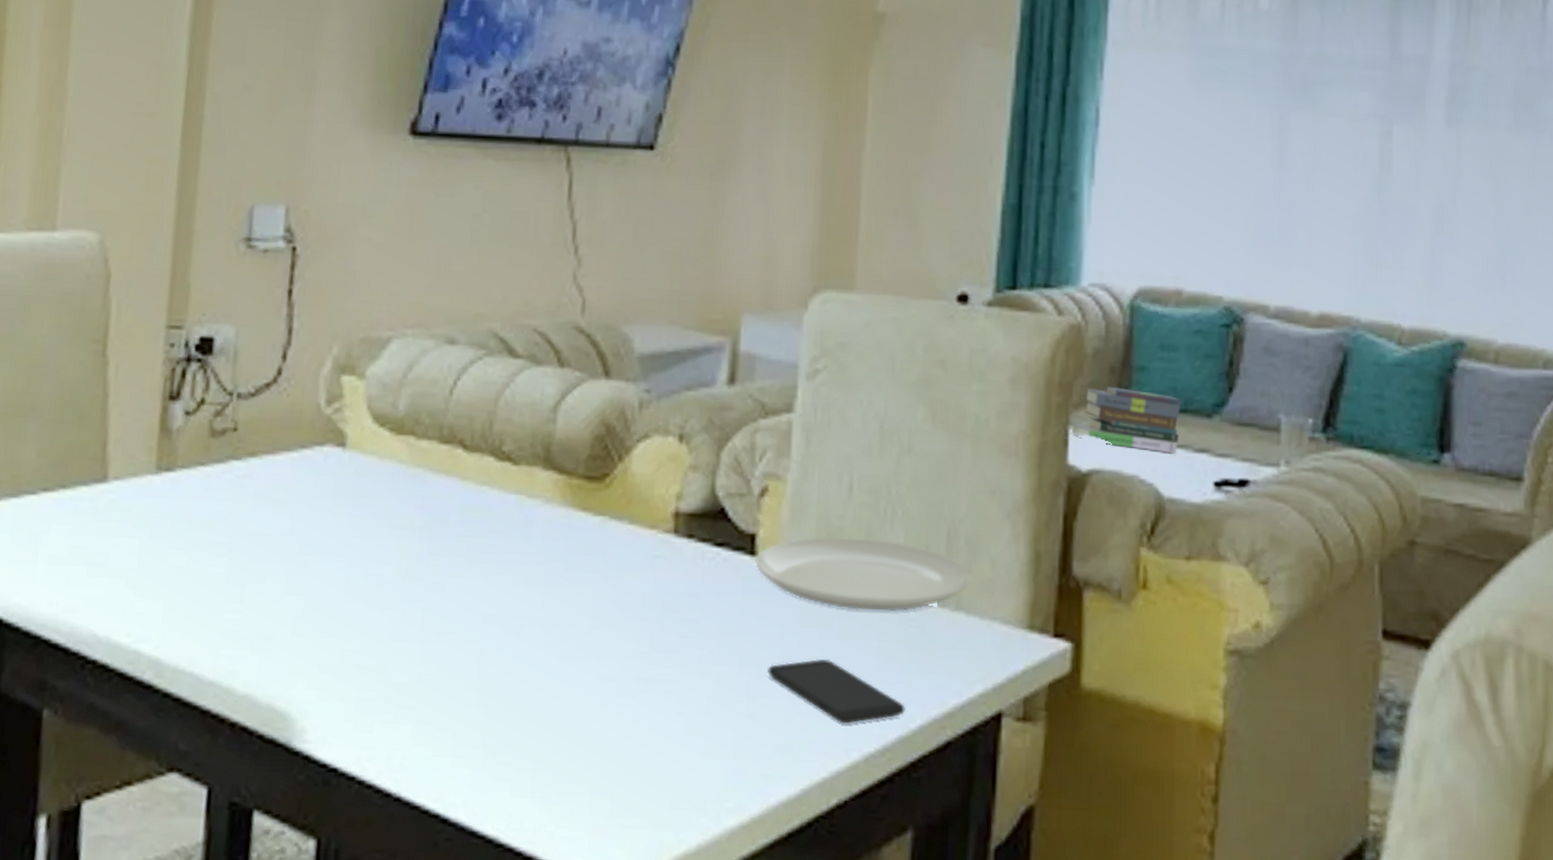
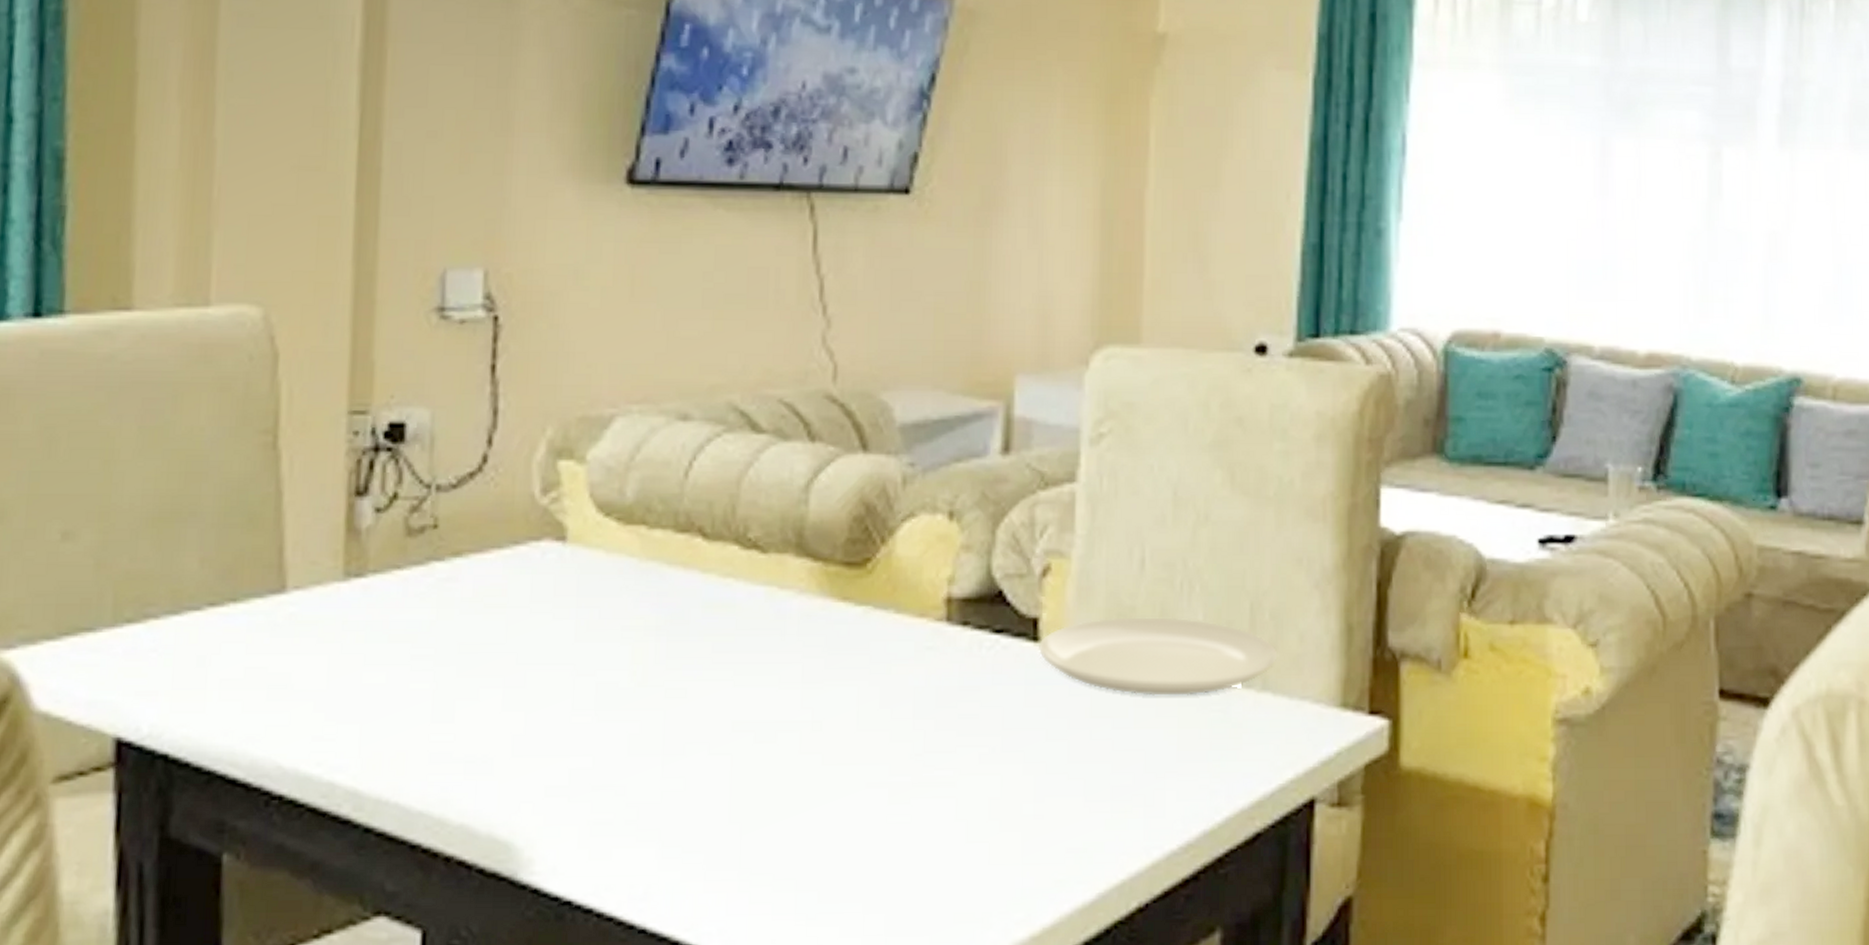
mobile phone: present [767,658,905,724] -> none [1056,750,1209,820]
books: present [1071,386,1181,454] -> none [1383,439,1502,510]

